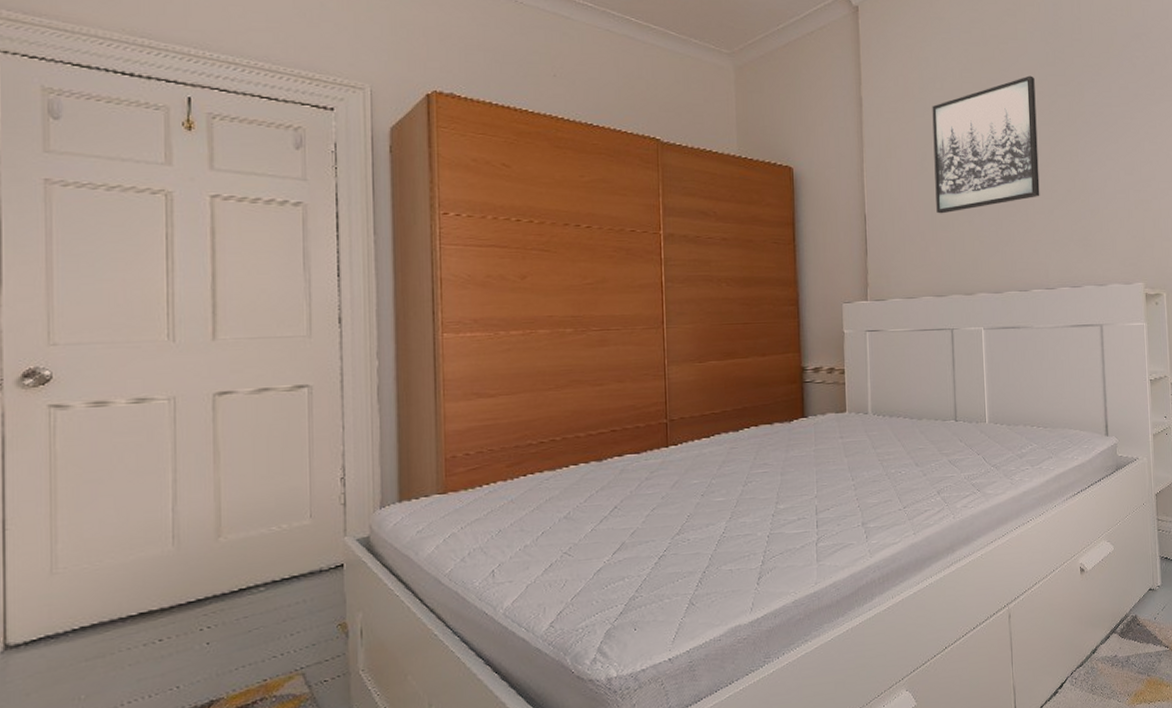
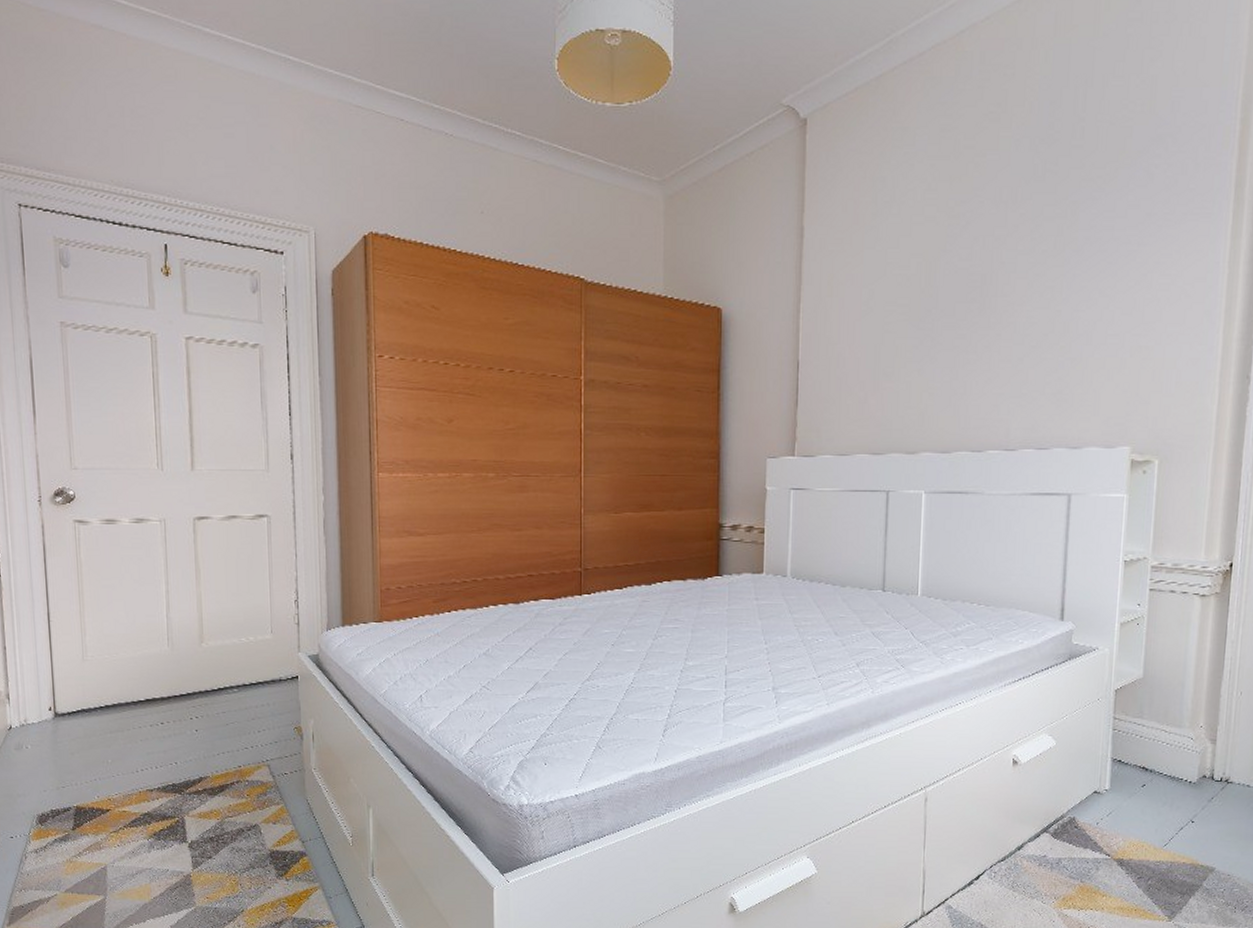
wall art: present [932,75,1040,214] -> none [880,194,1016,361]

